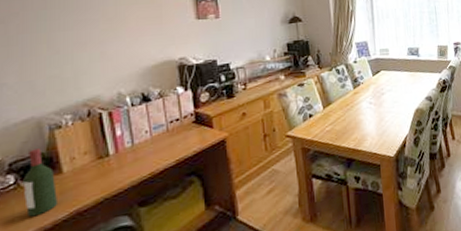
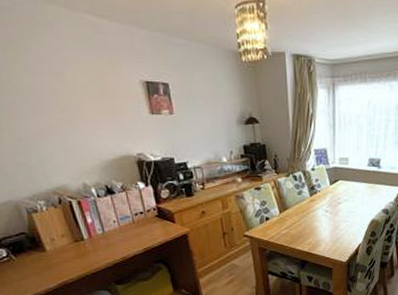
wine bottle: present [23,149,59,217] -> none [13,229,48,284]

